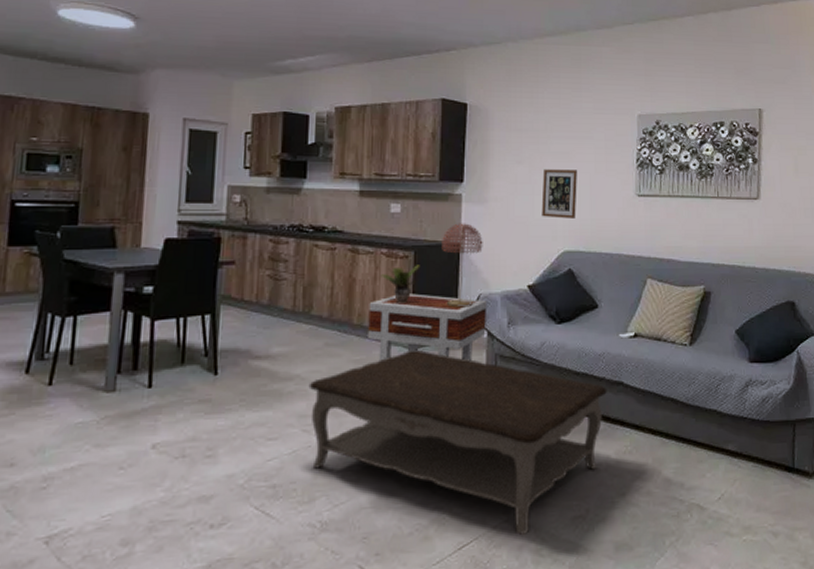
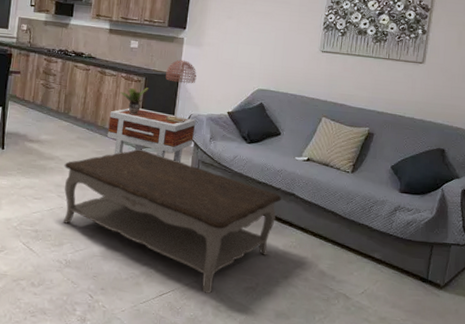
picture frame: present [541,169,577,218] -> none [243,24,275,65]

